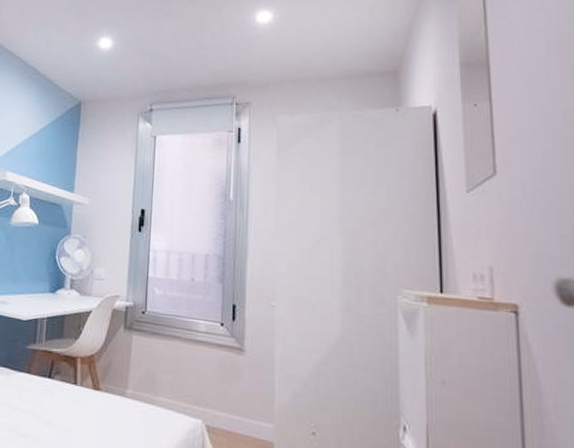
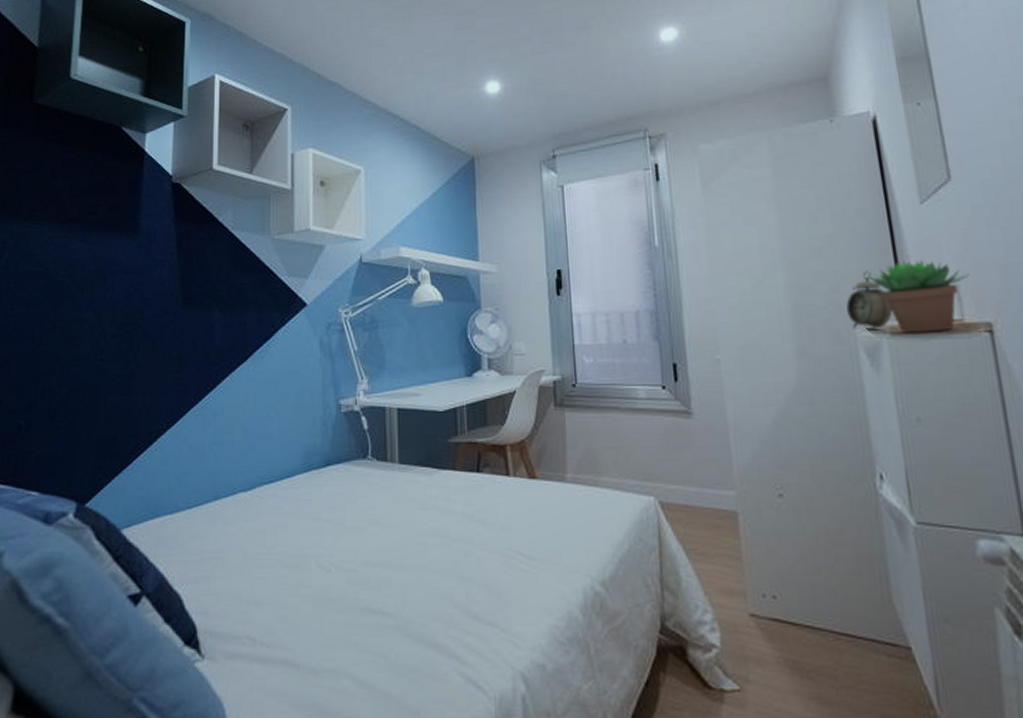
alarm clock: none [391,244,432,299] -> present [846,270,893,331]
succulent plant: none [414,240,503,307] -> present [868,259,970,333]

